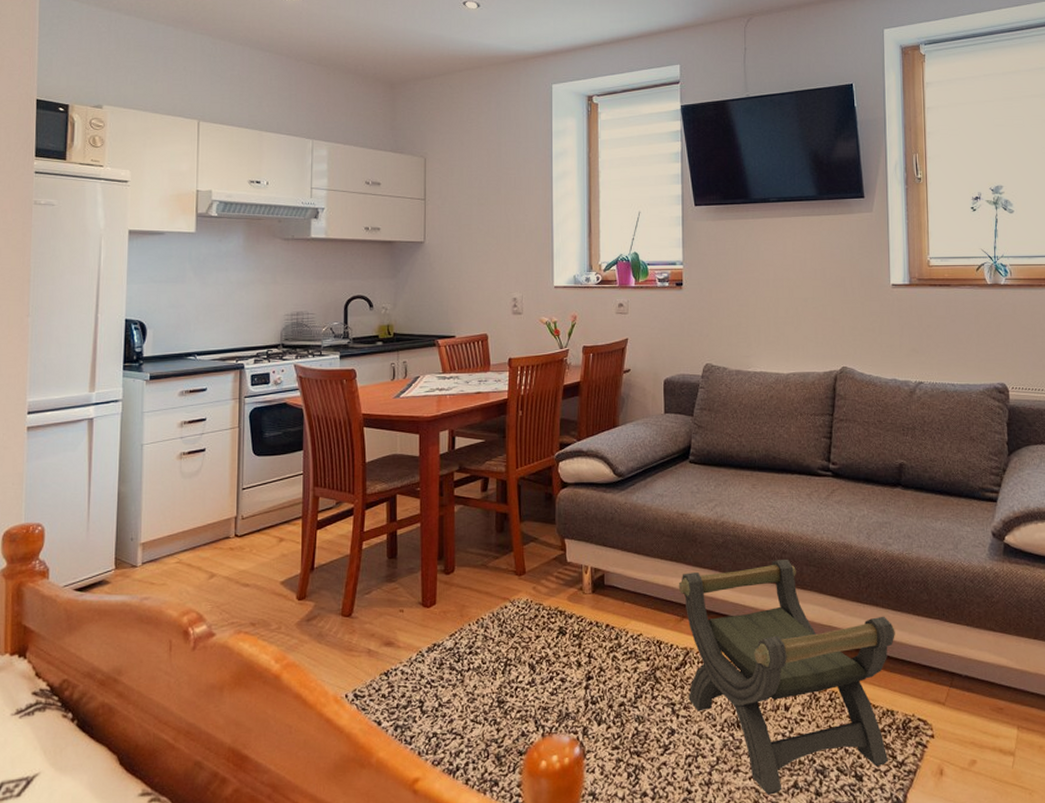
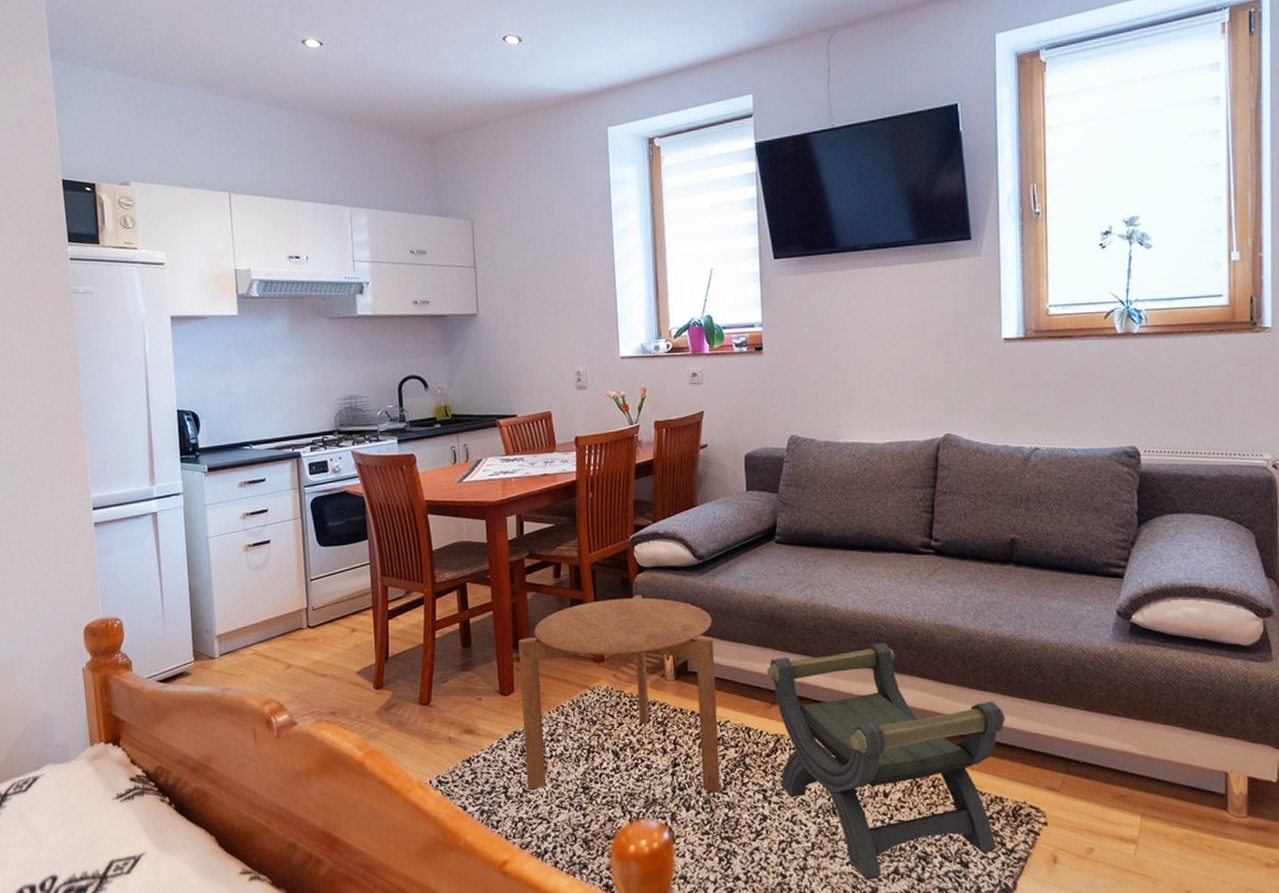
side table: none [443,510,632,707] -> present [518,595,721,793]

